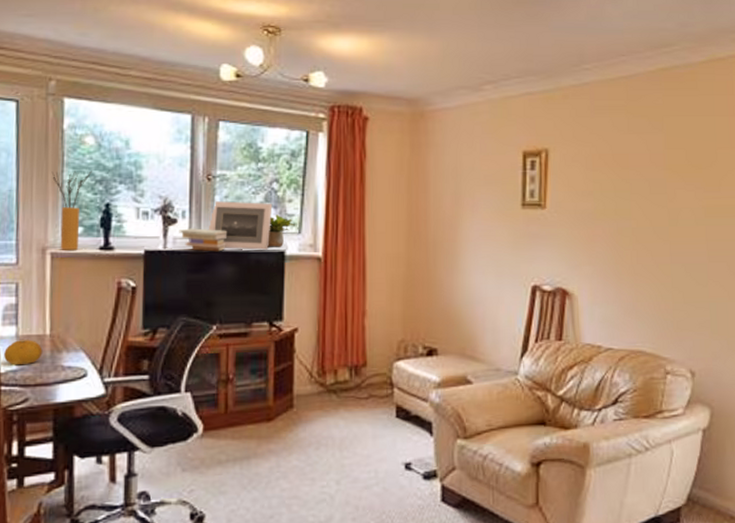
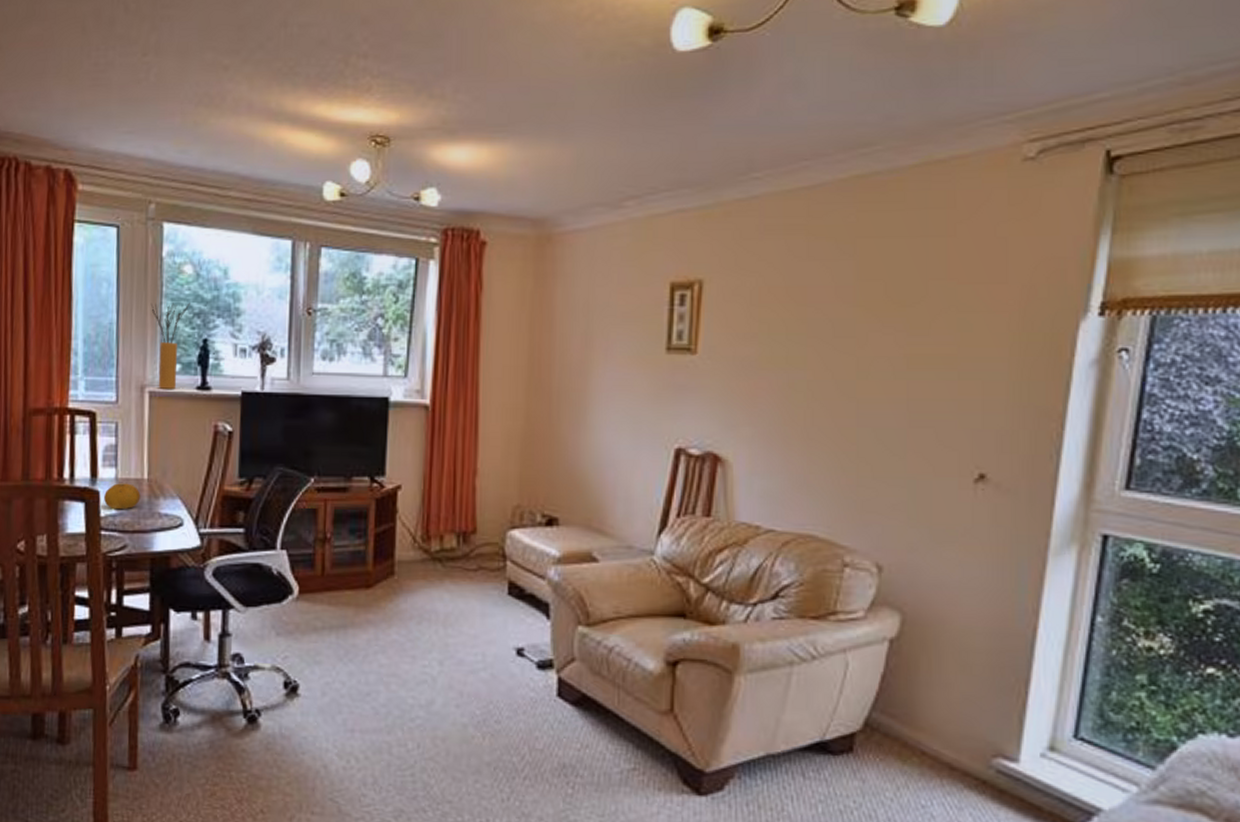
books: present [179,228,226,252] -> none [277,368,327,396]
picture frame: present [209,201,273,250] -> none [308,338,377,395]
potted plant: present [267,215,295,249] -> none [370,355,401,394]

